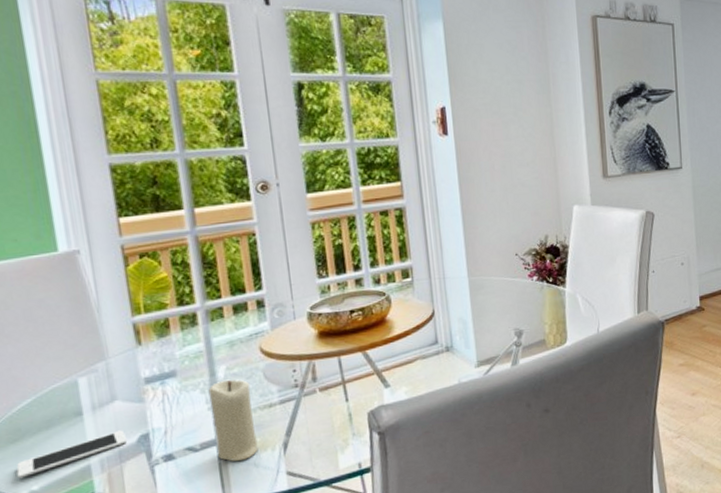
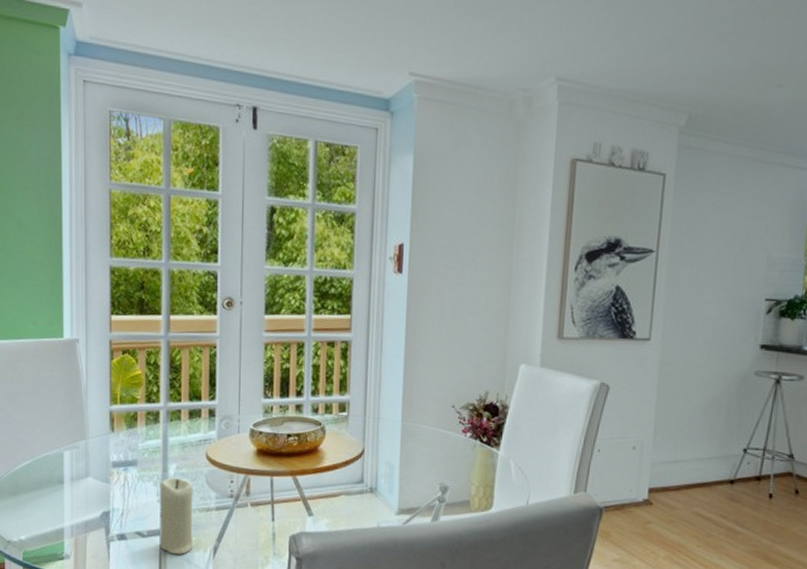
cell phone: present [16,430,128,479] -> none [12,503,93,527]

